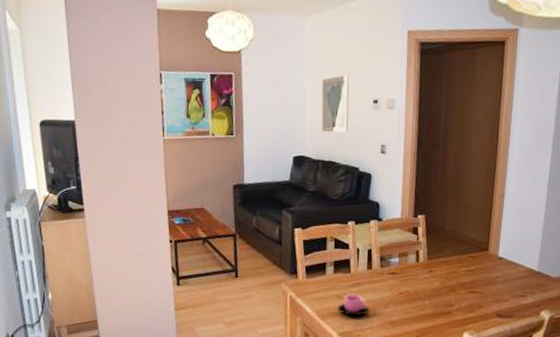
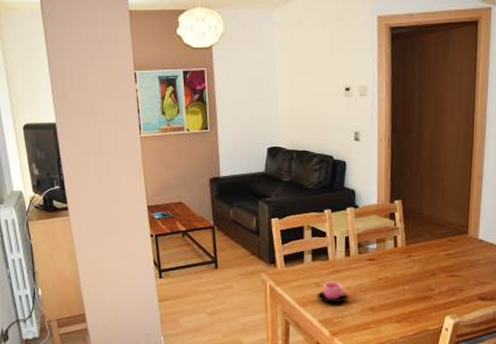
wall art: present [321,75,350,133] -> none [293,64,321,122]

